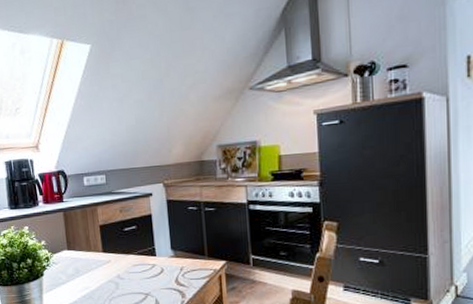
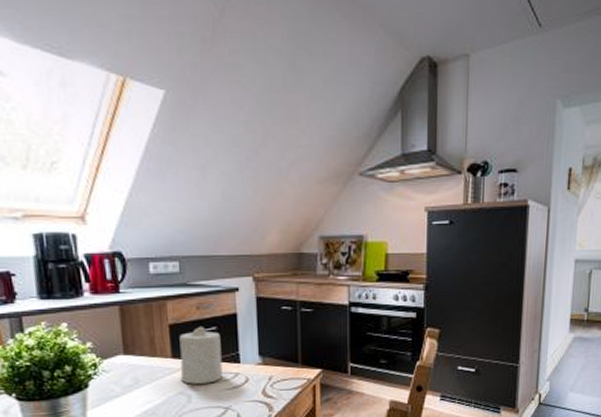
candle: none [107,225,142,274] -> present [179,326,223,384]

